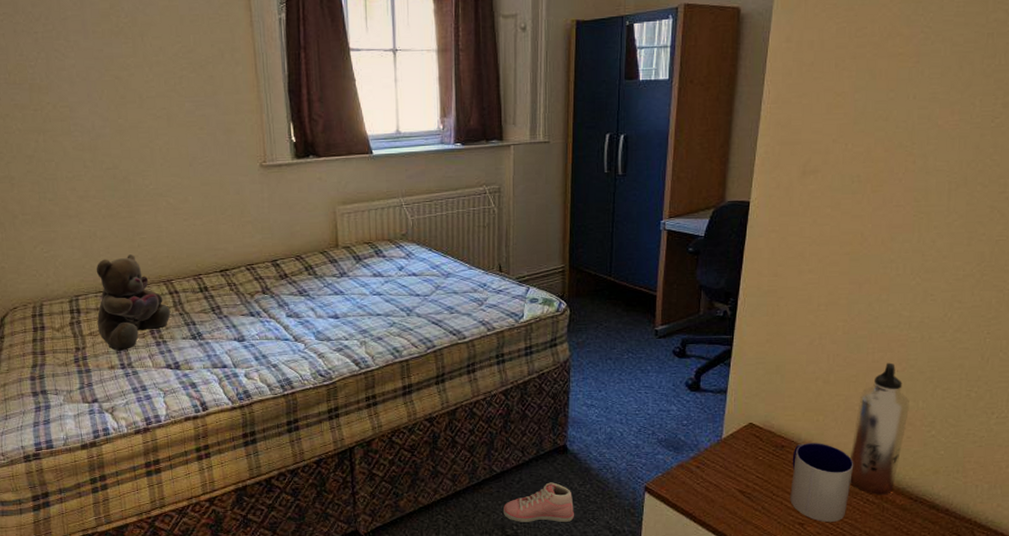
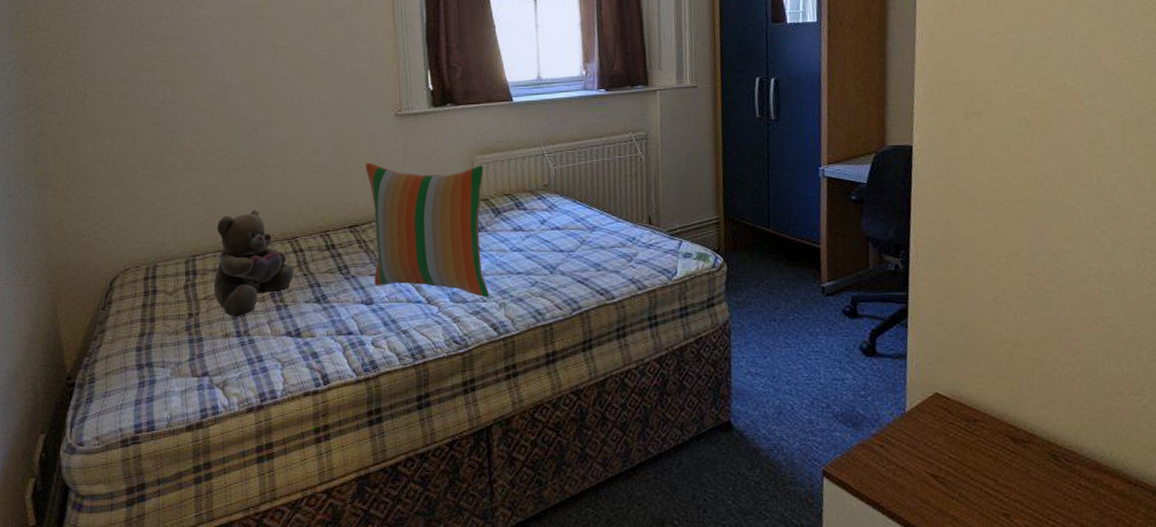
pillow: none [232,211,351,337] -> present [365,162,489,298]
sneaker: present [502,482,574,523] -> none [661,466,744,516]
mug: present [790,443,854,523] -> none [987,416,1060,513]
water bottle: present [850,362,909,495] -> none [1053,321,1113,478]

